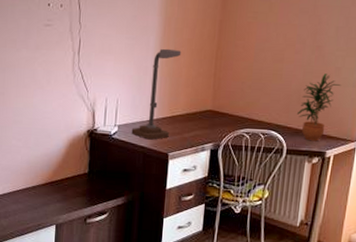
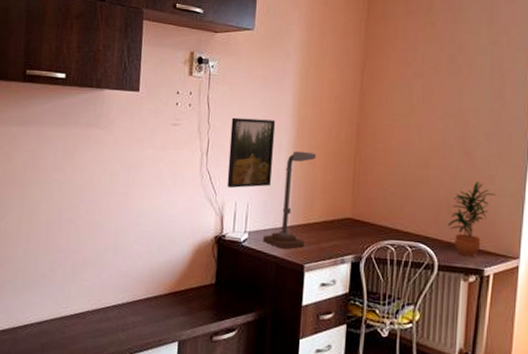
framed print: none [98,17,144,86] -> present [227,117,276,189]

